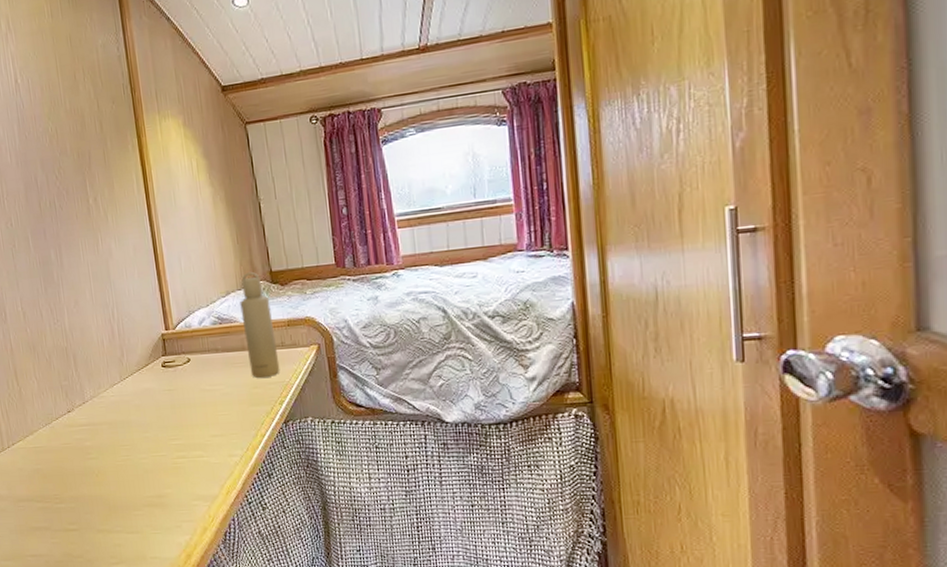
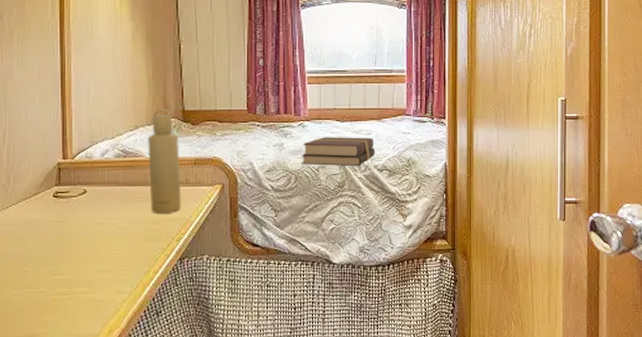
book: none [398,280,485,318] -> present [300,137,376,167]

